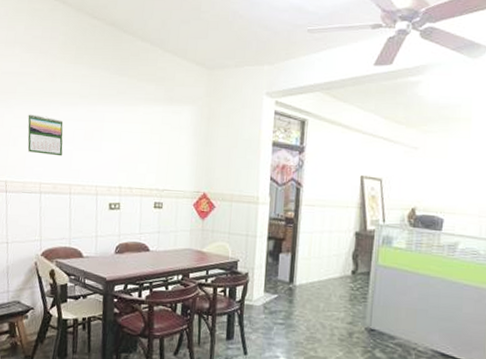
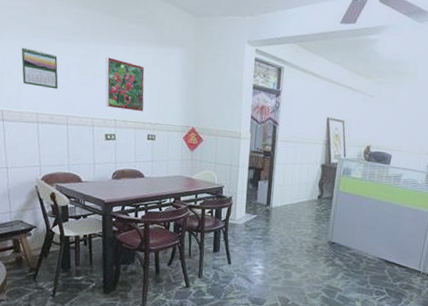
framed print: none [110,119,153,177] -> present [105,57,145,112]

